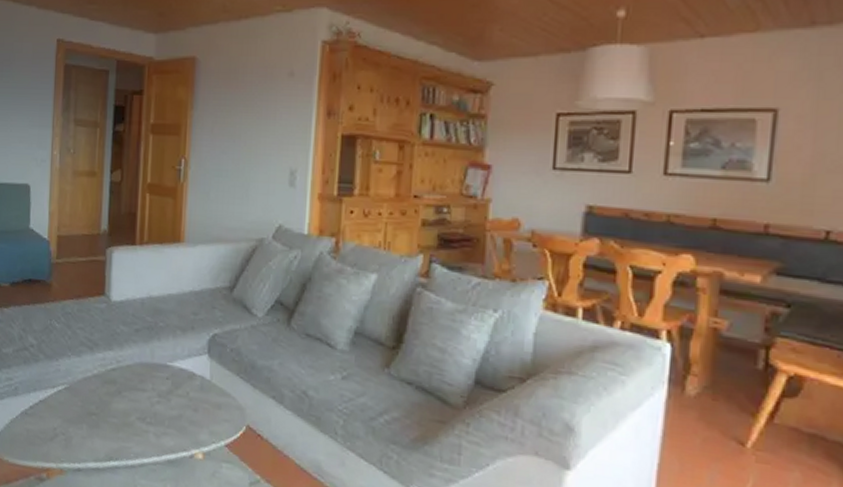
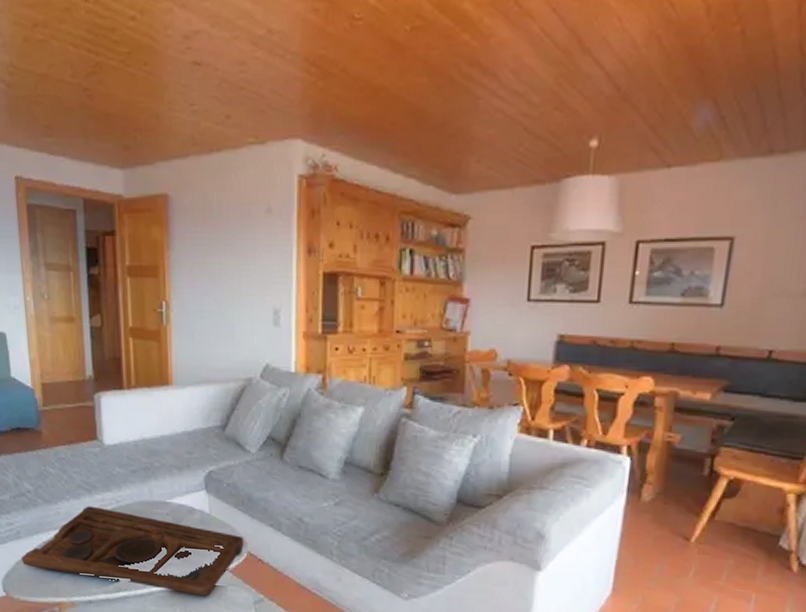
decorative tray: none [15,364,244,473] -> present [21,506,244,597]

